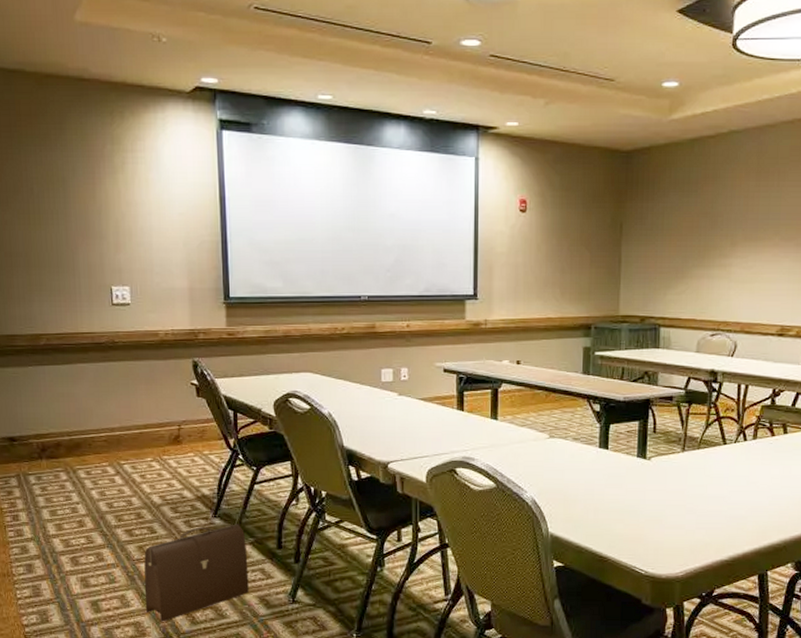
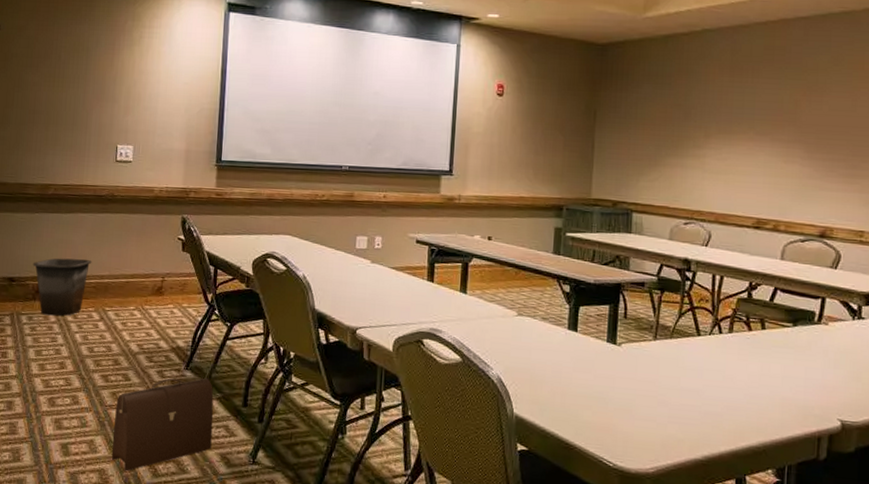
waste bin: none [33,412,100,474] -> present [32,258,92,316]

